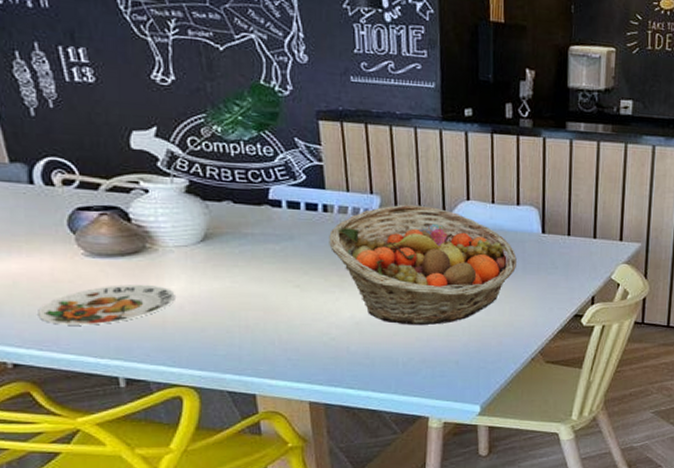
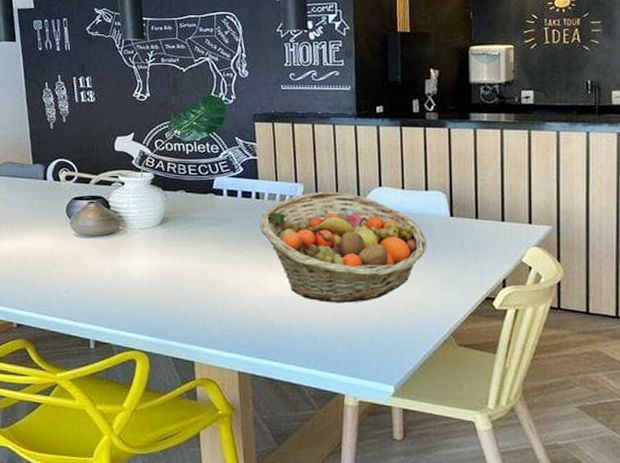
plate: present [38,285,175,325] -> none [38,260,137,294]

